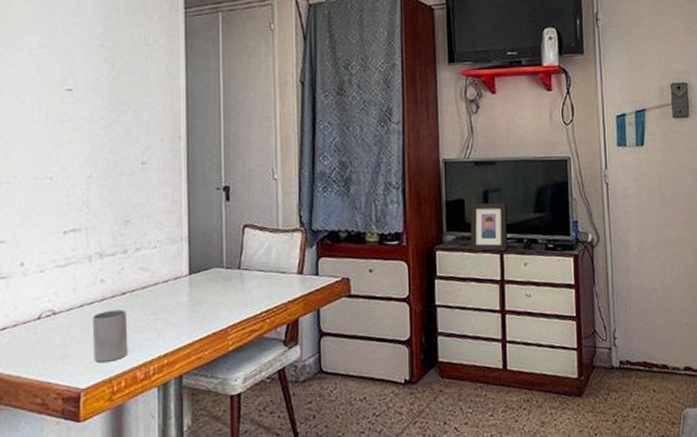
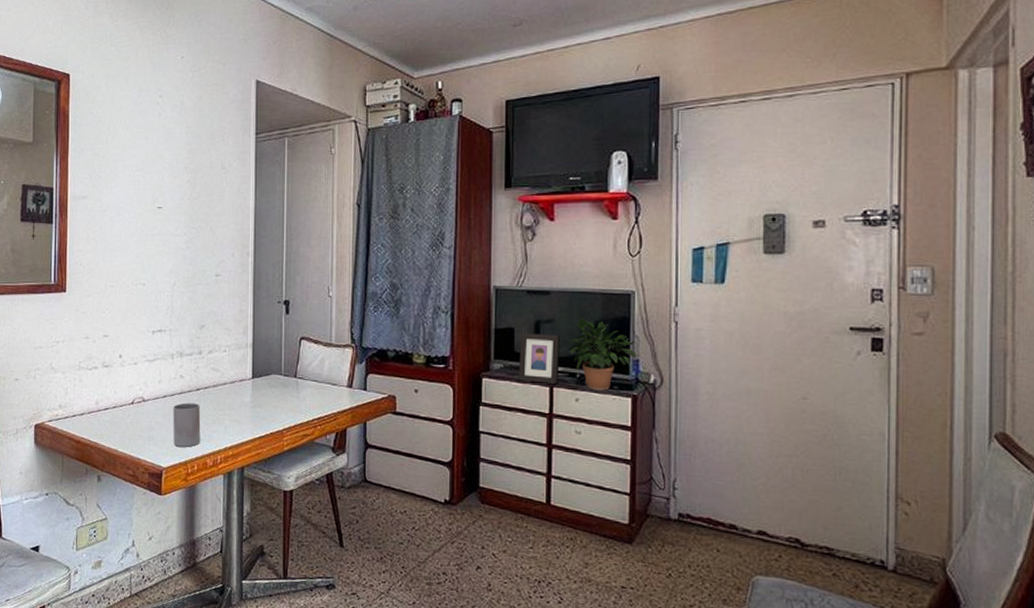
potted plant: none [514,186,576,254] -> present [568,319,637,391]

